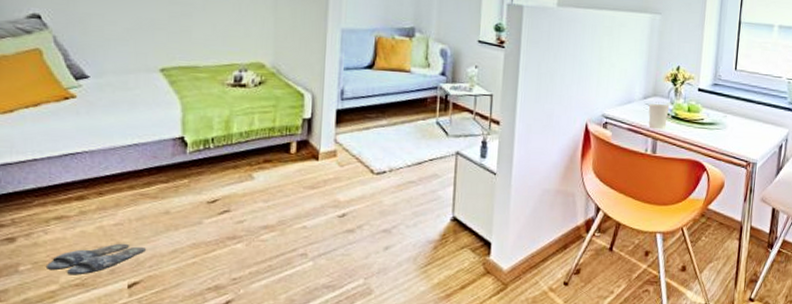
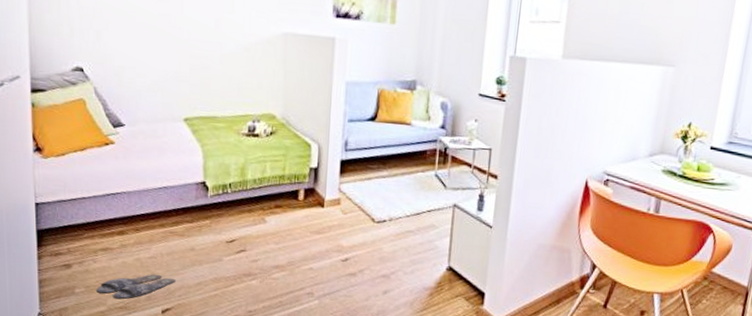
cup: present [648,104,672,130] -> none [653,161,679,189]

